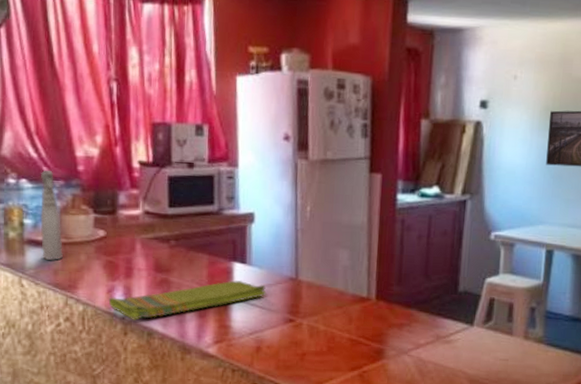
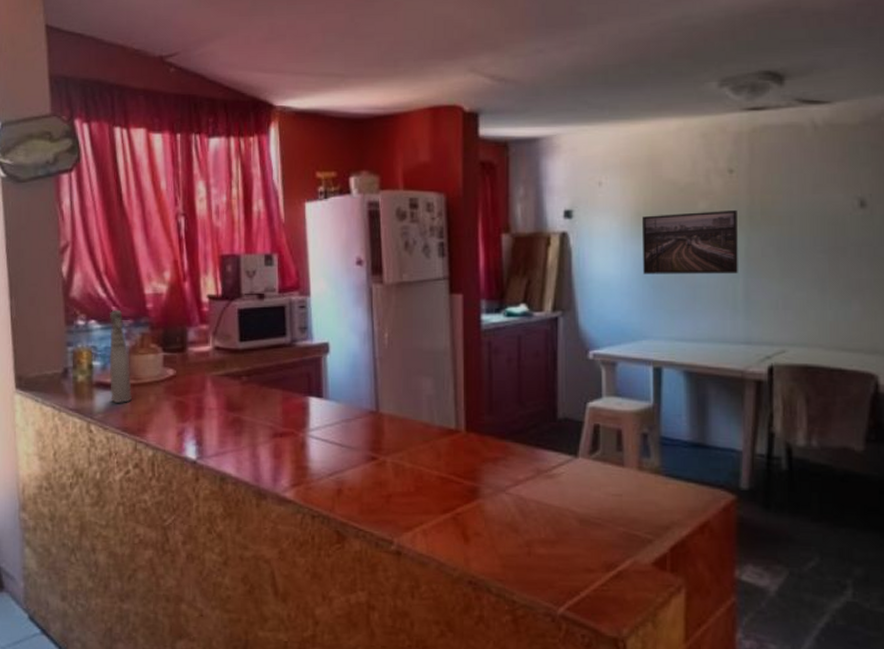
dish towel: present [108,280,267,320] -> none [179,415,345,464]

